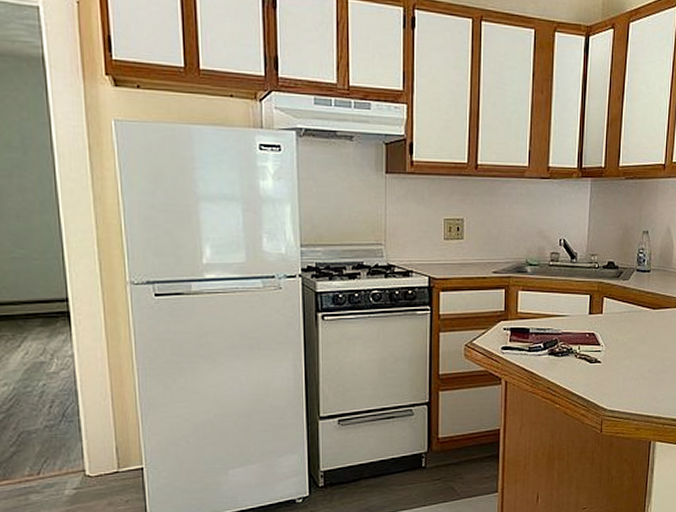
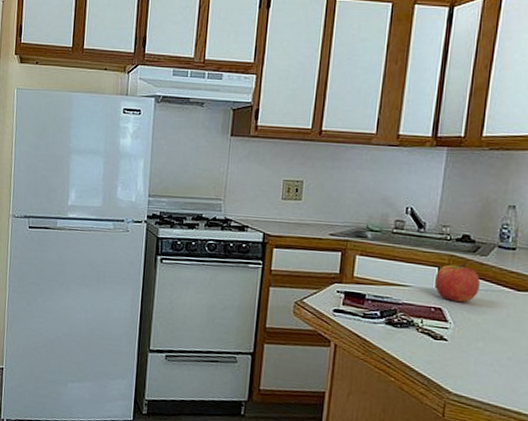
apple: none [588,288,625,326] -> present [435,263,481,303]

